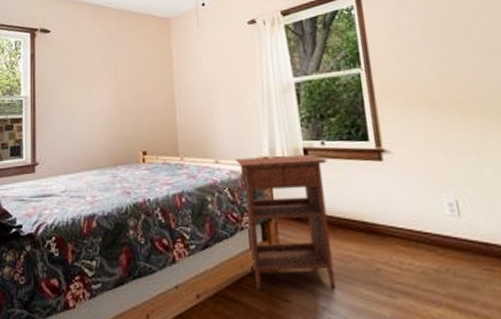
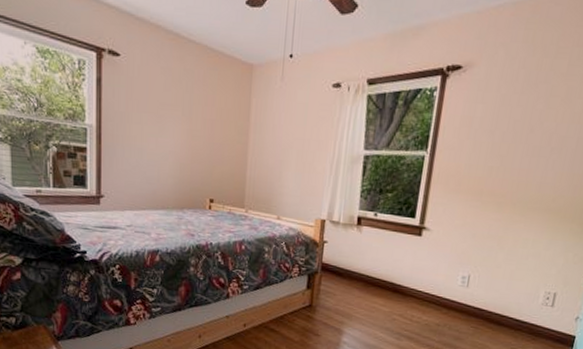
nightstand: present [236,155,336,290] -> none [292,217,376,330]

